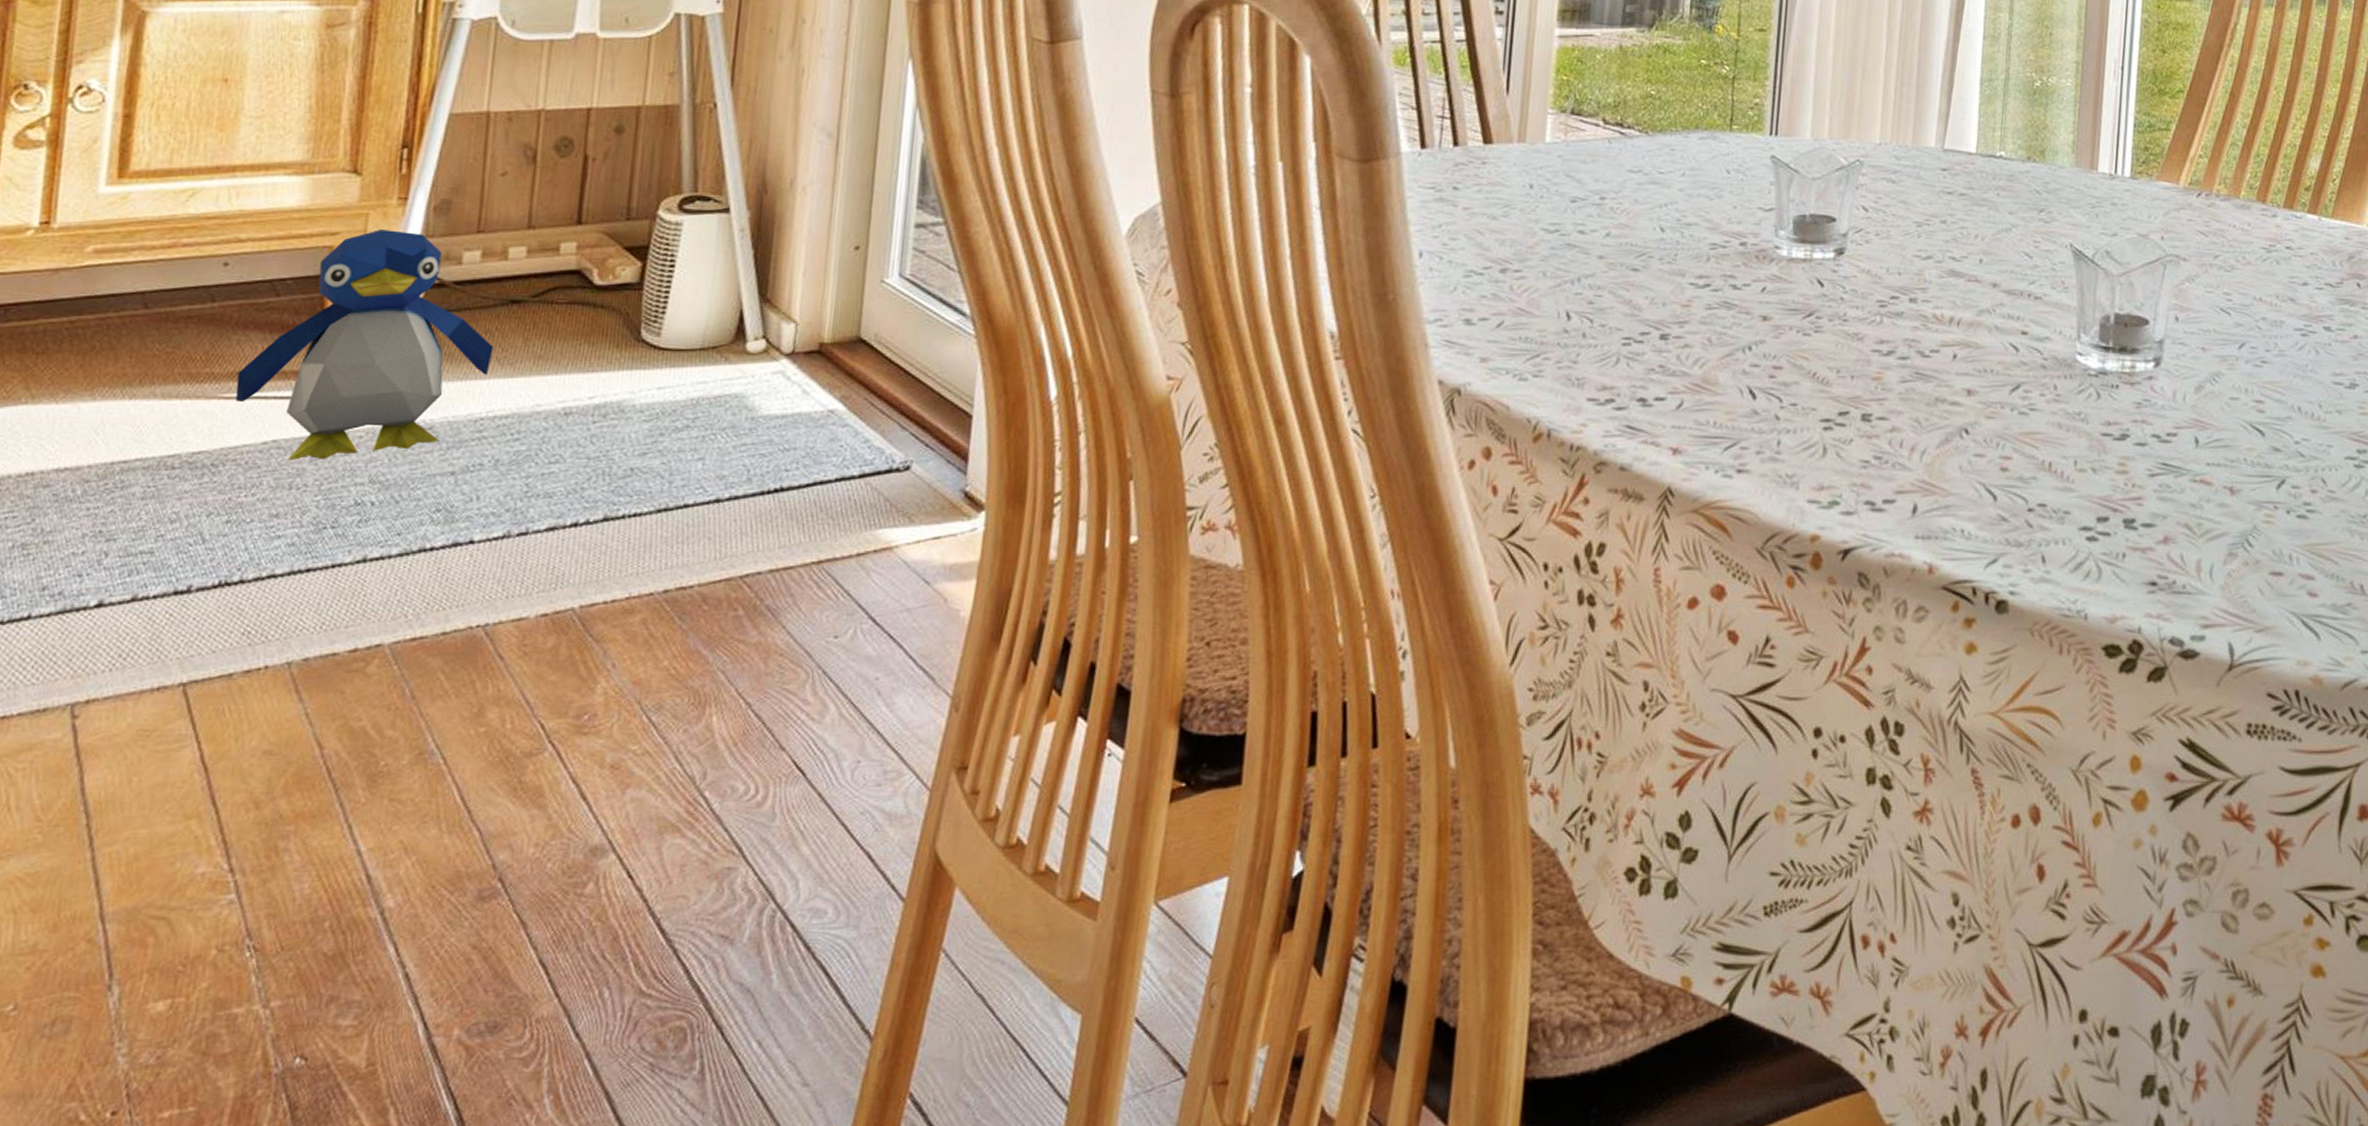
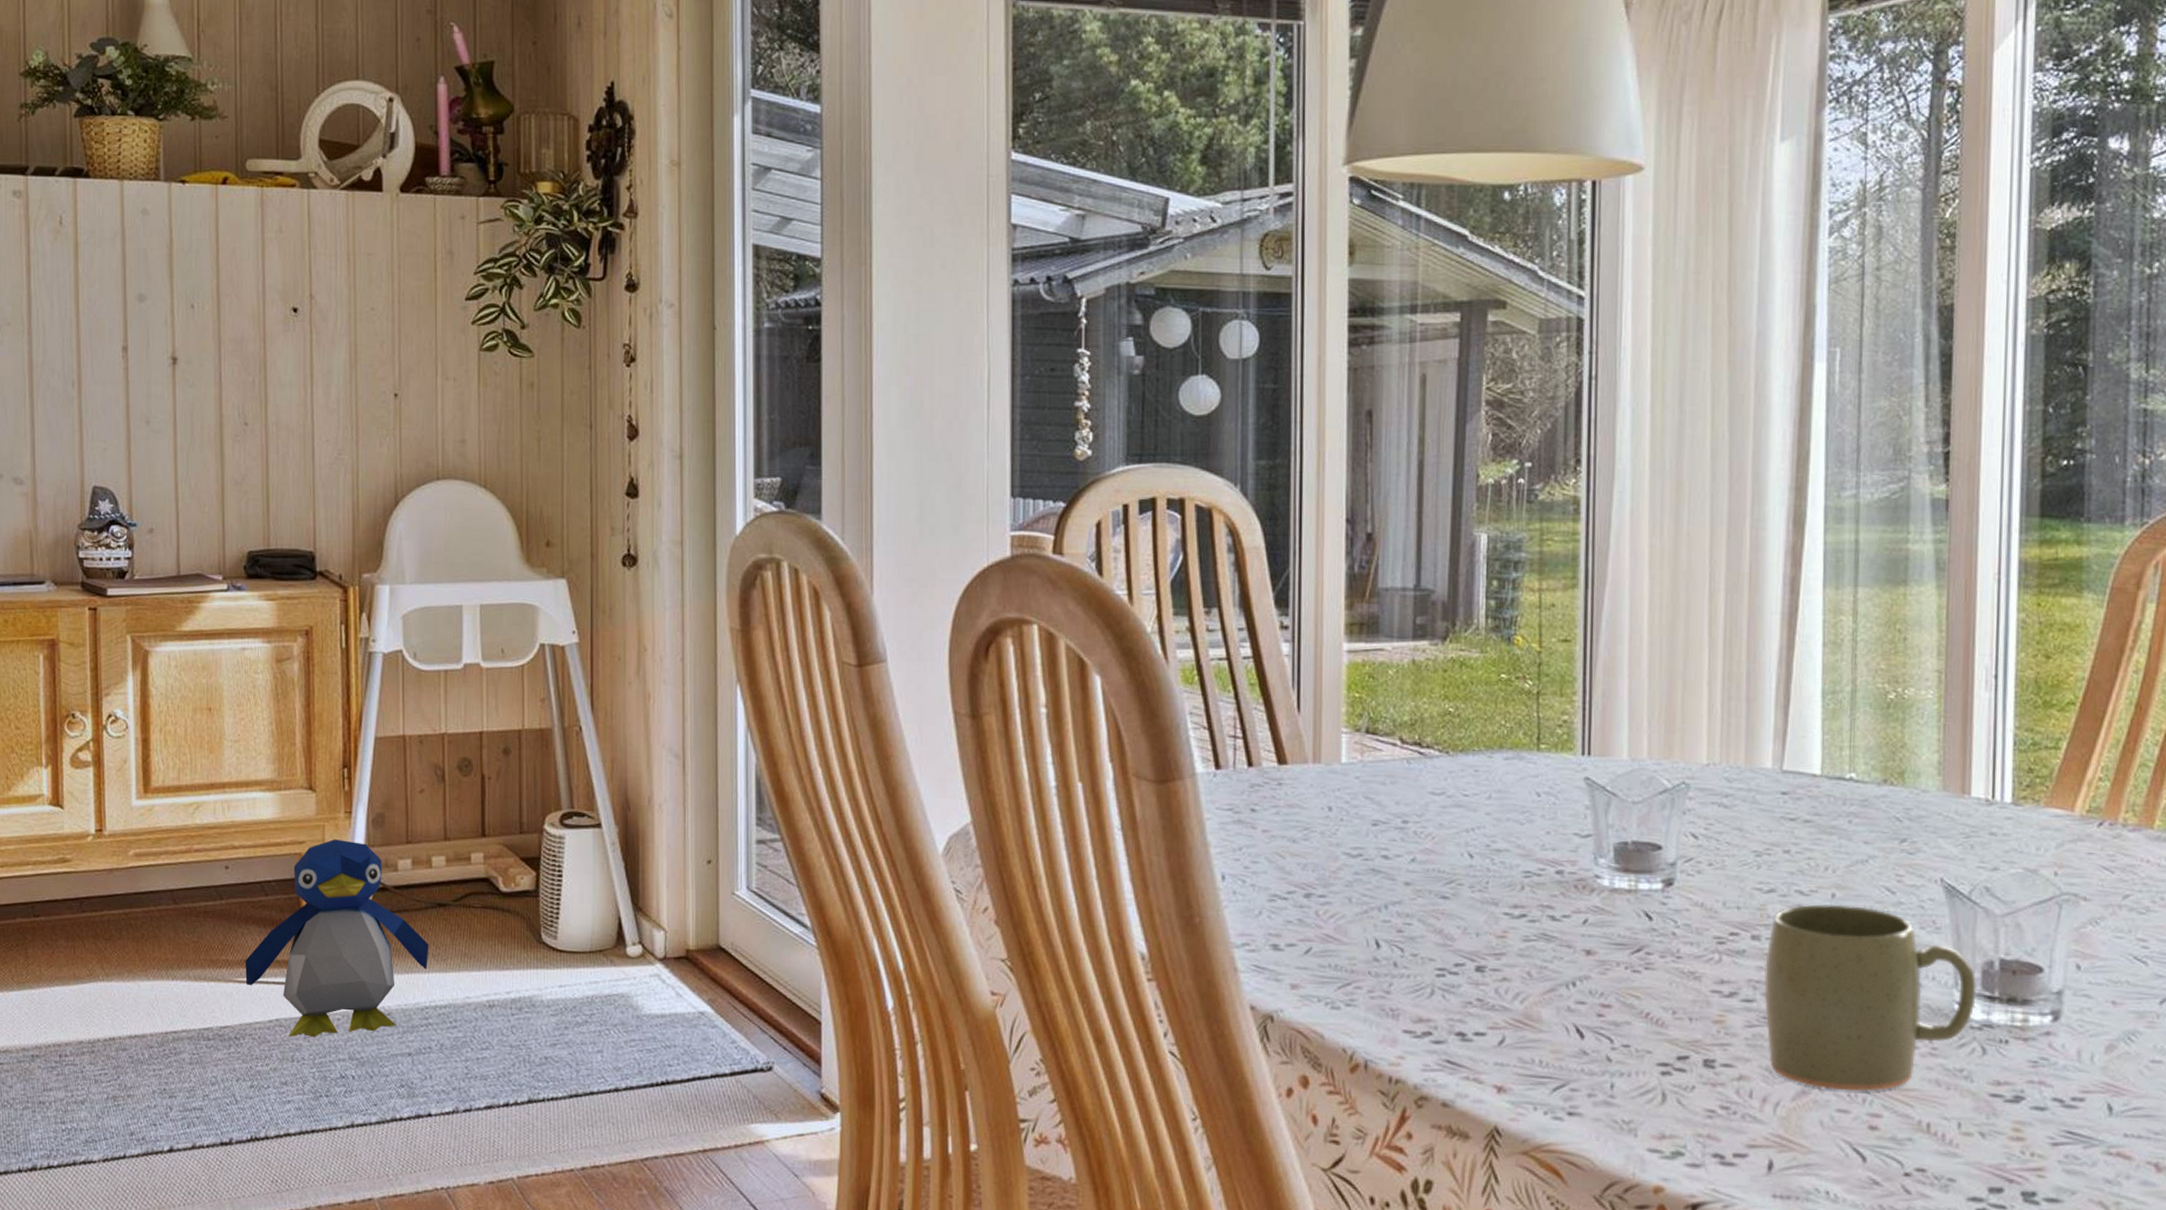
mug: none [1917,268,2095,437] -> present [1764,904,1977,1092]

